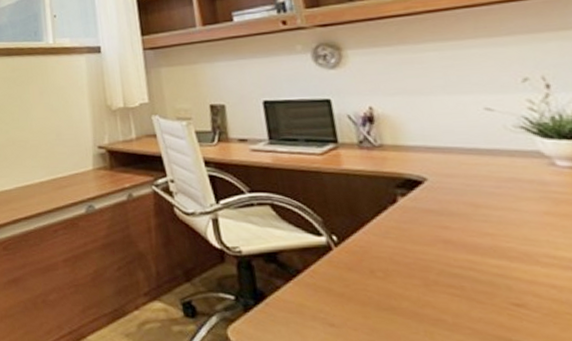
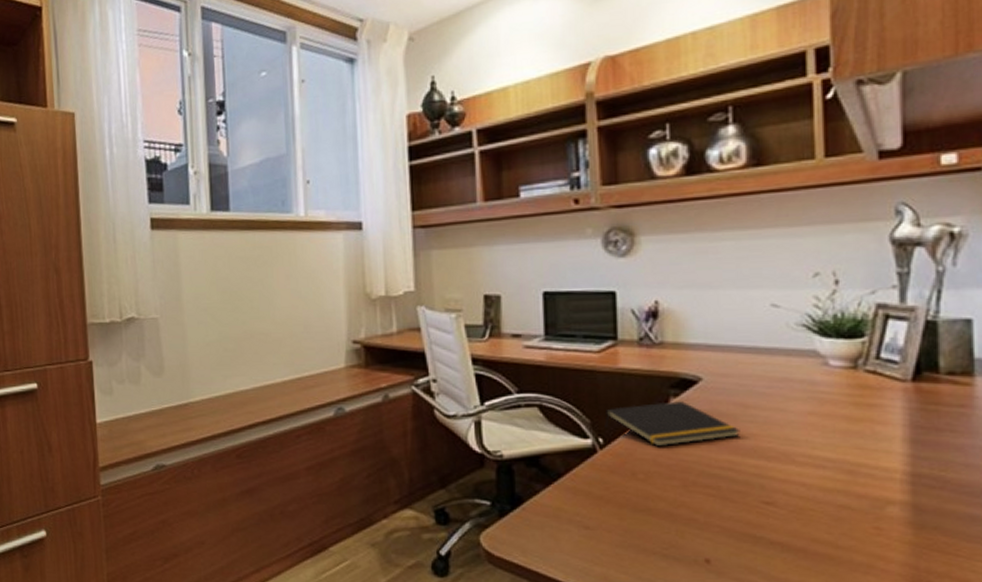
notepad: none [335,201,475,245] -> present [605,401,740,447]

